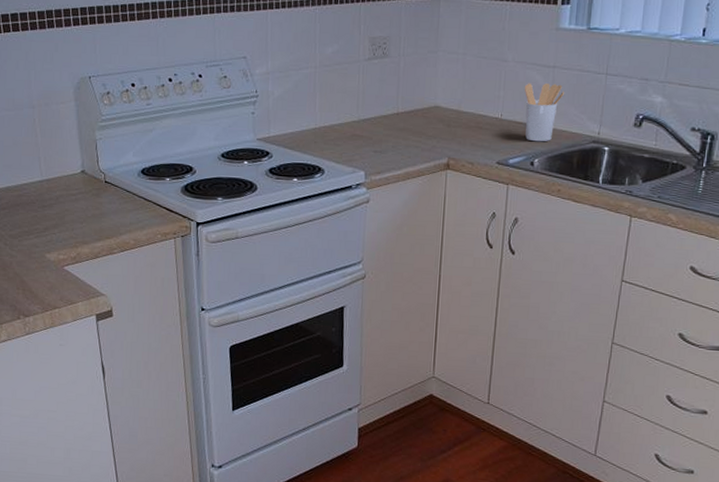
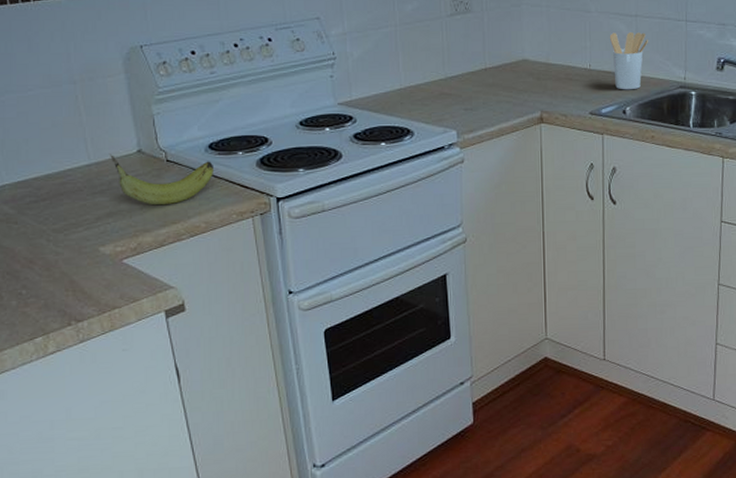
fruit: none [59,172,144,222] -> present [110,153,213,206]

